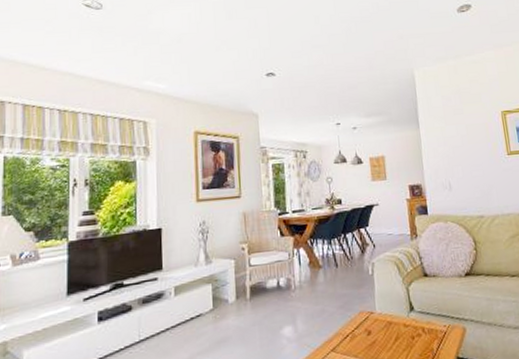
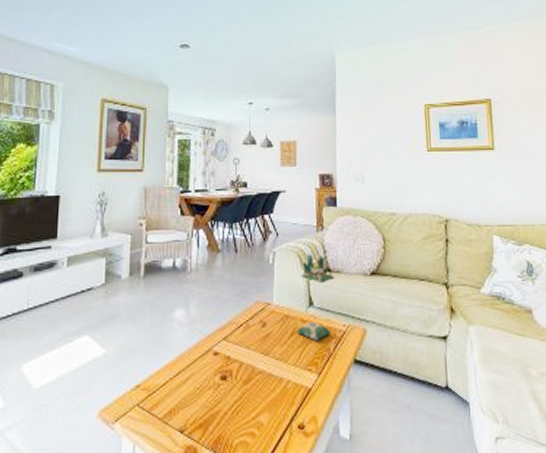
plant: none [400,261,433,344] -> present [296,254,336,341]

